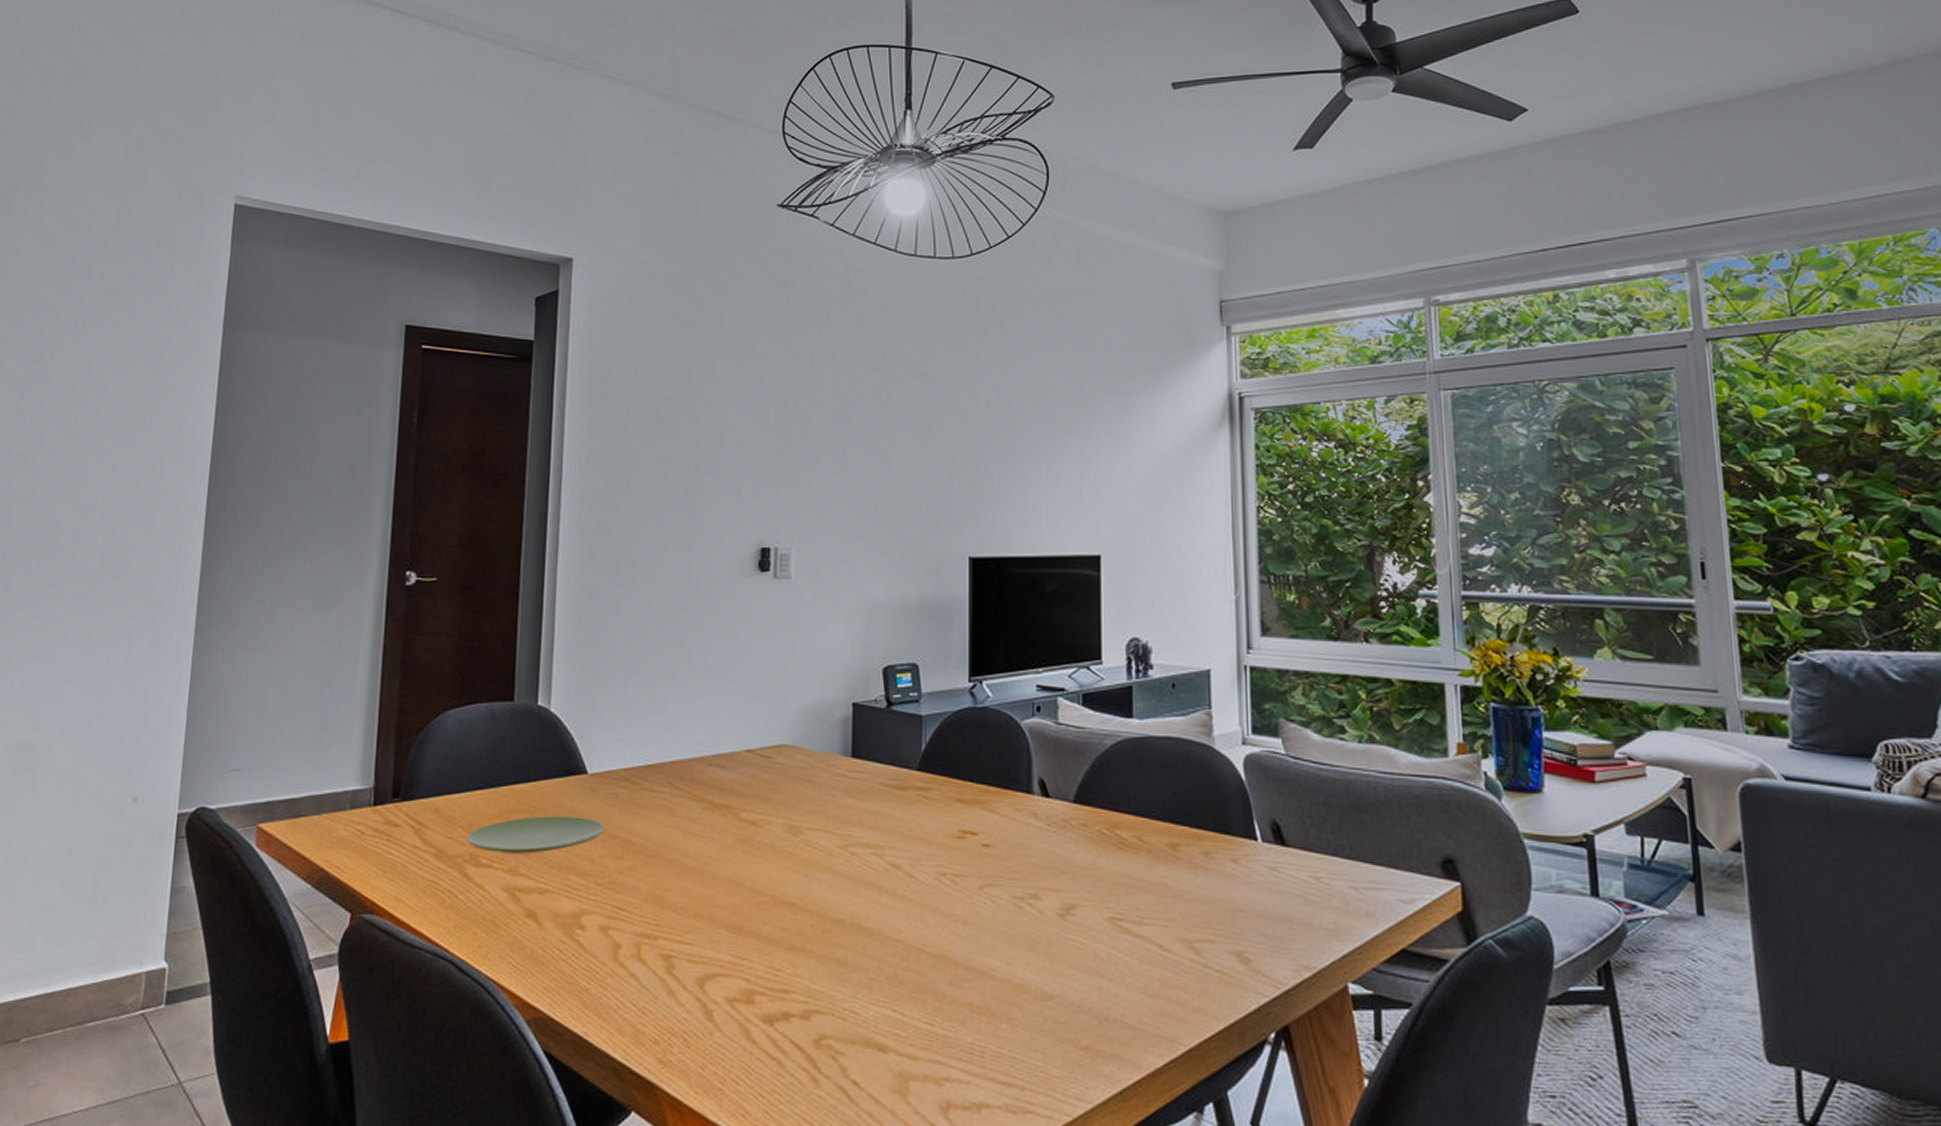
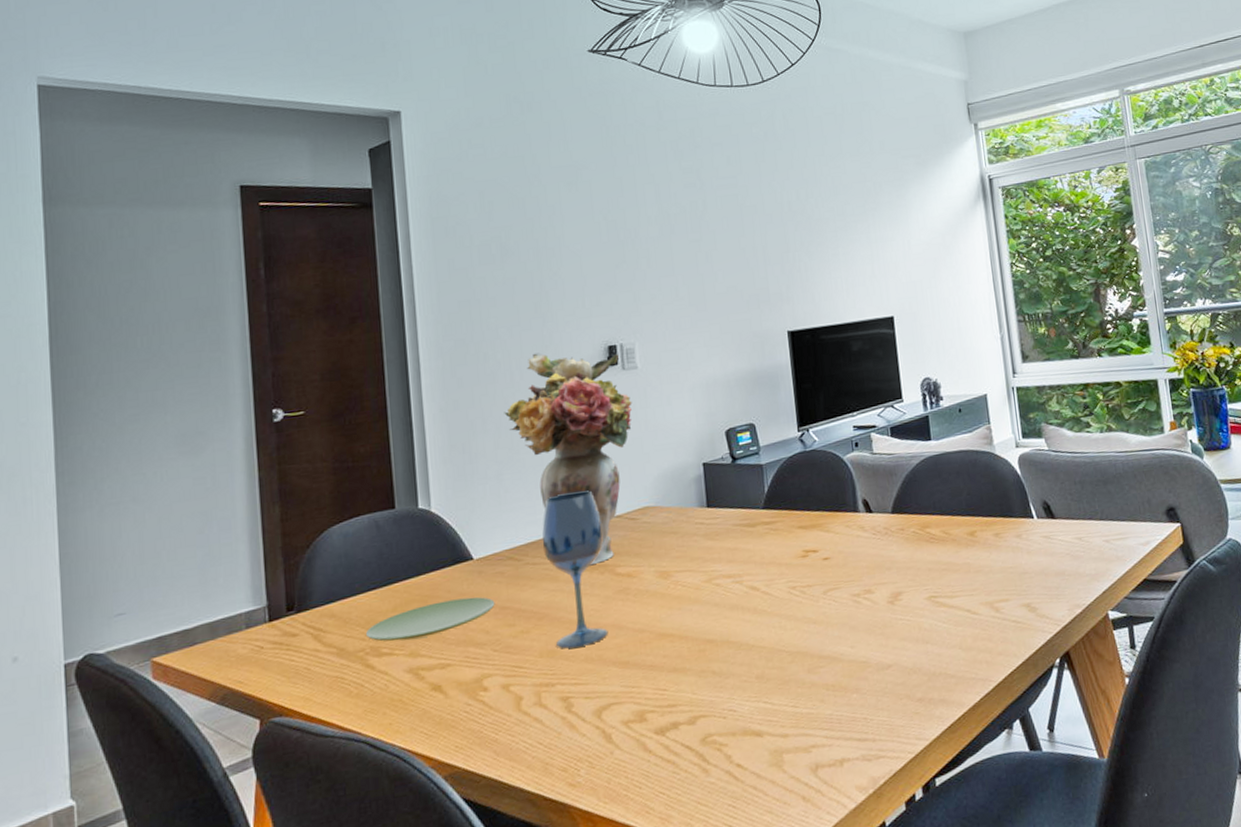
flower arrangement: none [639,545,781,803] -> present [504,353,633,564]
wineglass: none [662,712,730,899] -> present [542,490,609,649]

